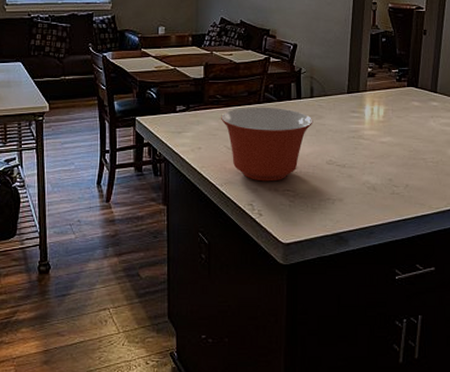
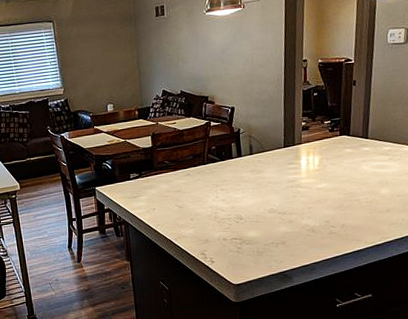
mixing bowl: present [221,107,313,182] -> none [170,167,254,233]

